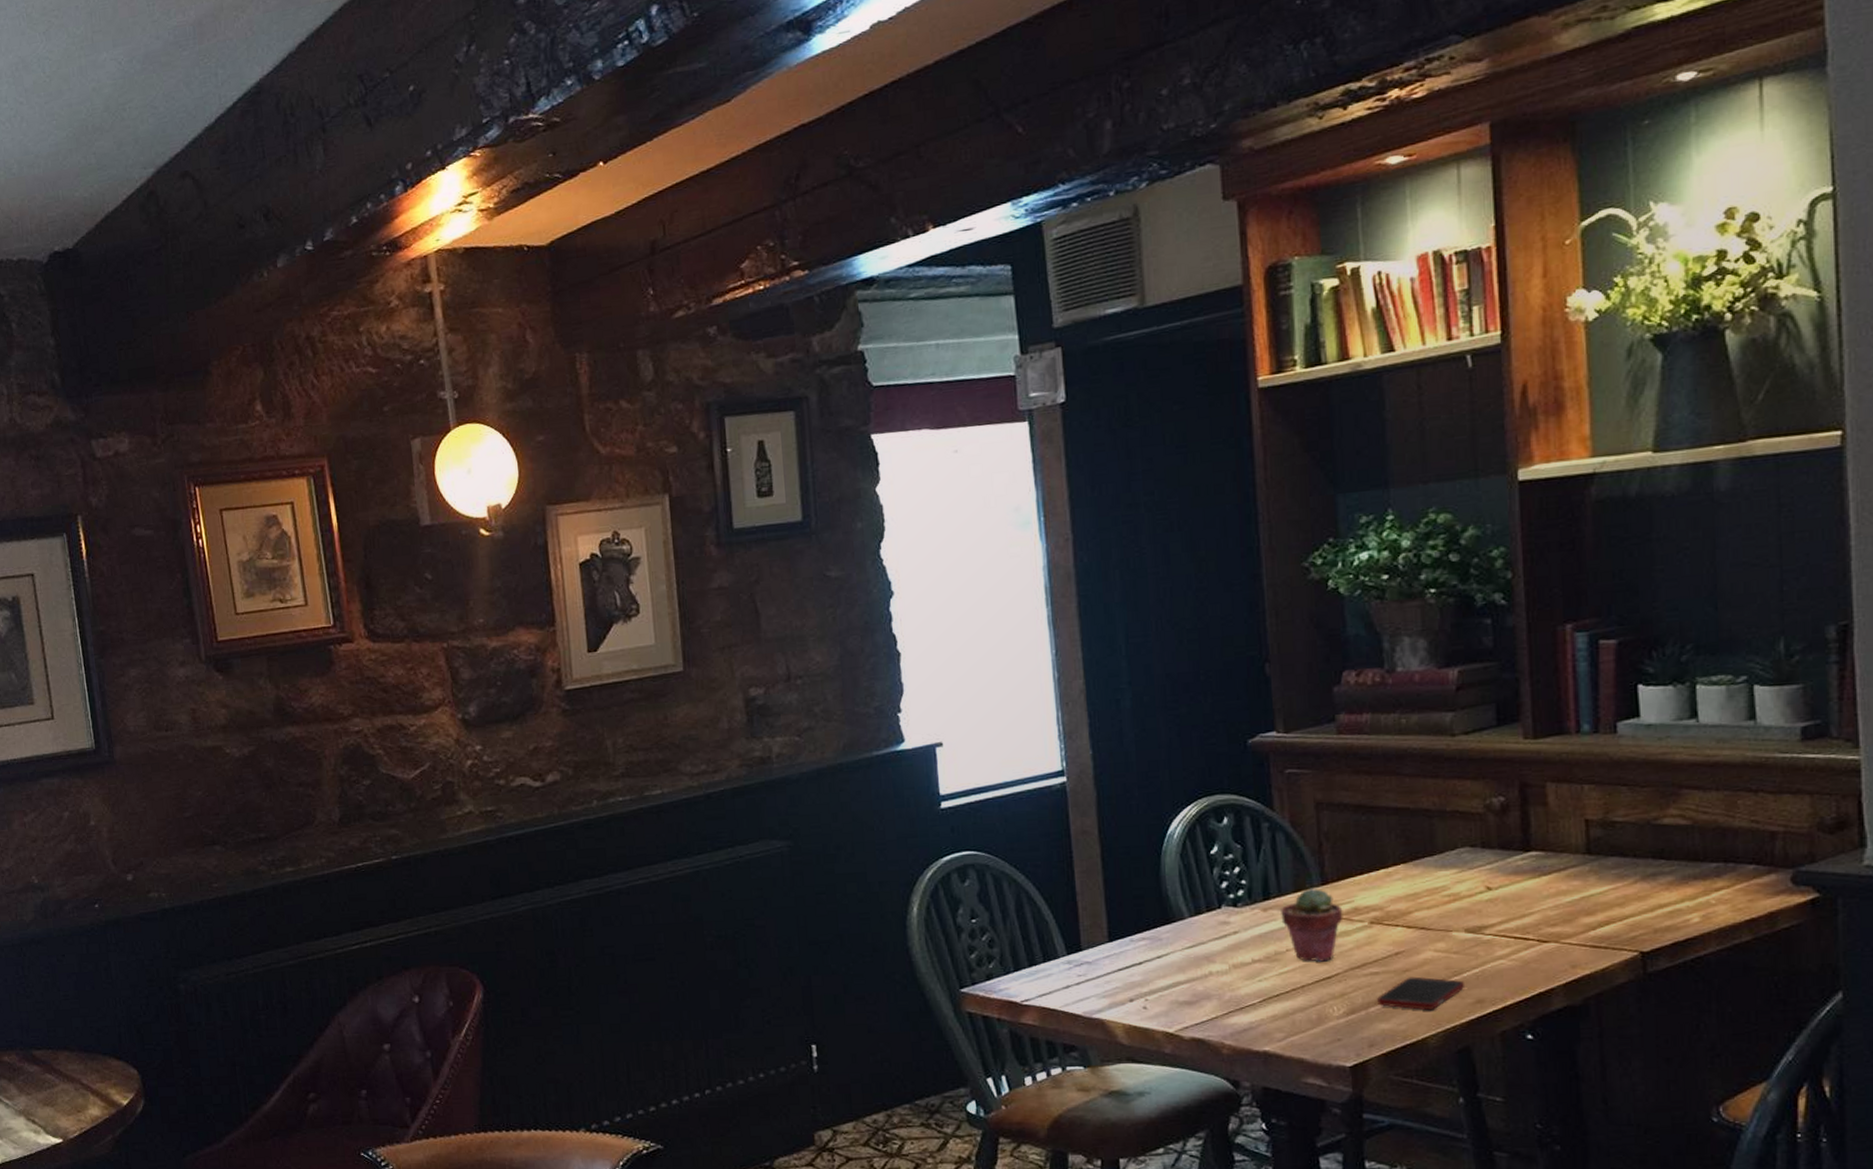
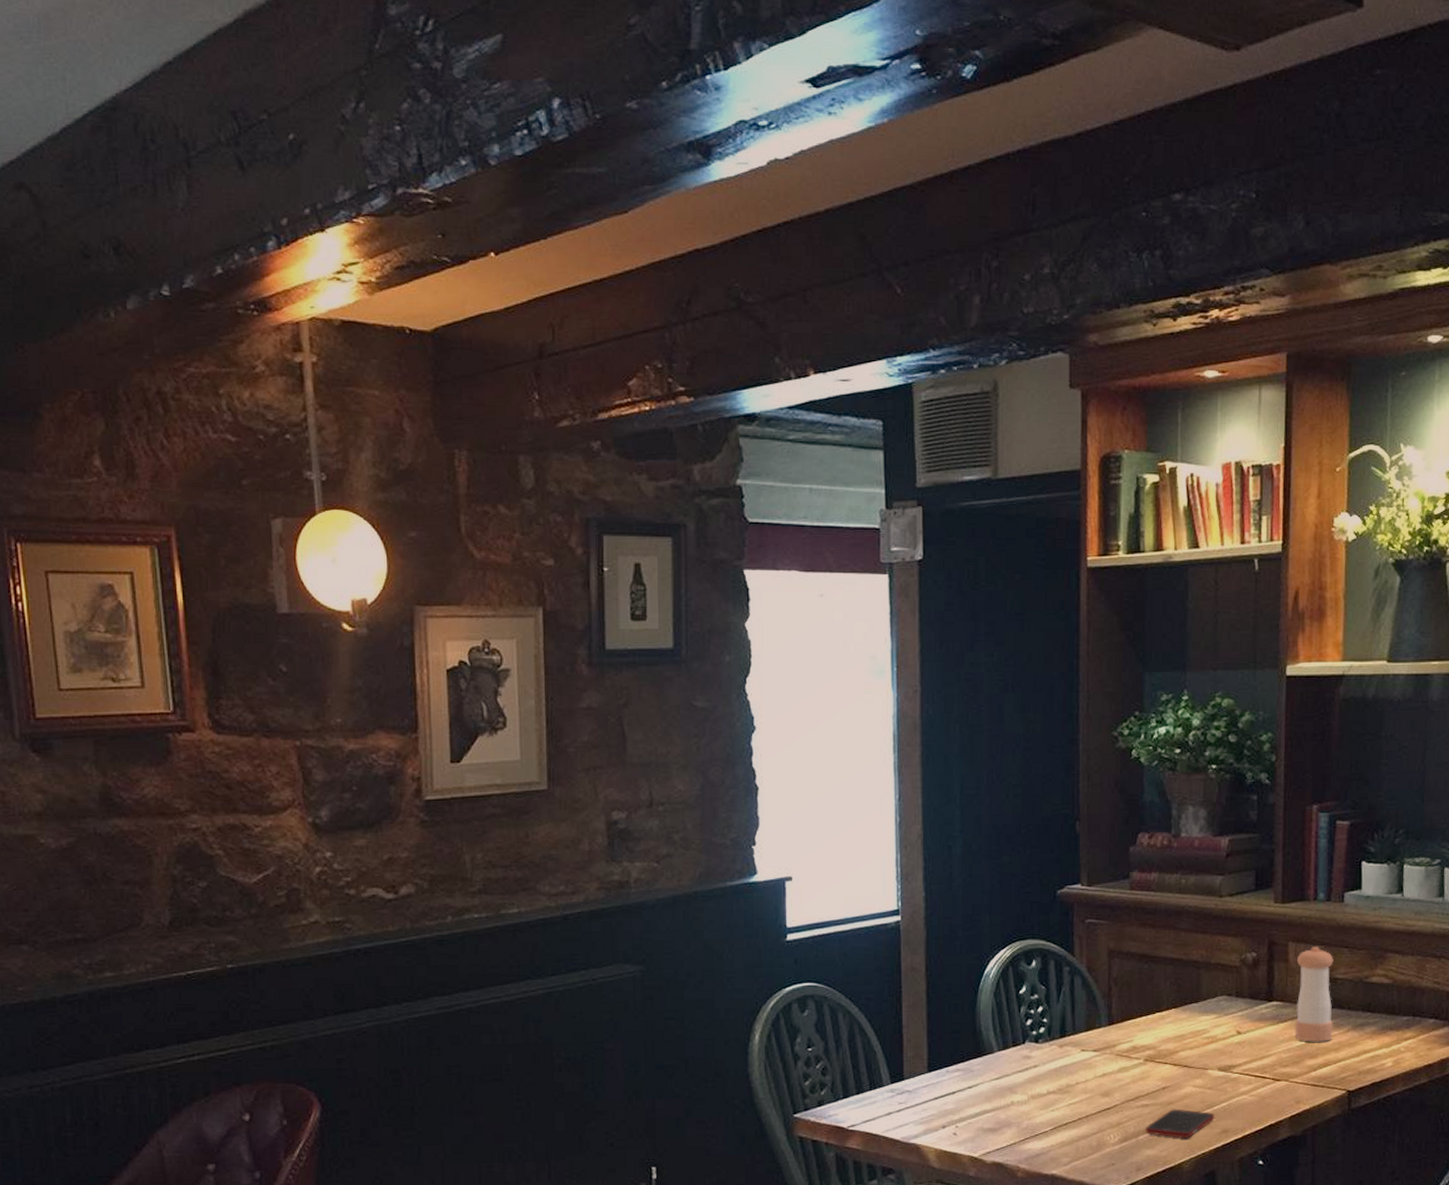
potted succulent: present [1280,888,1343,962] -> none [1073,1027,1124,1094]
pepper shaker: none [1559,786,1615,897] -> present [1295,946,1334,1043]

